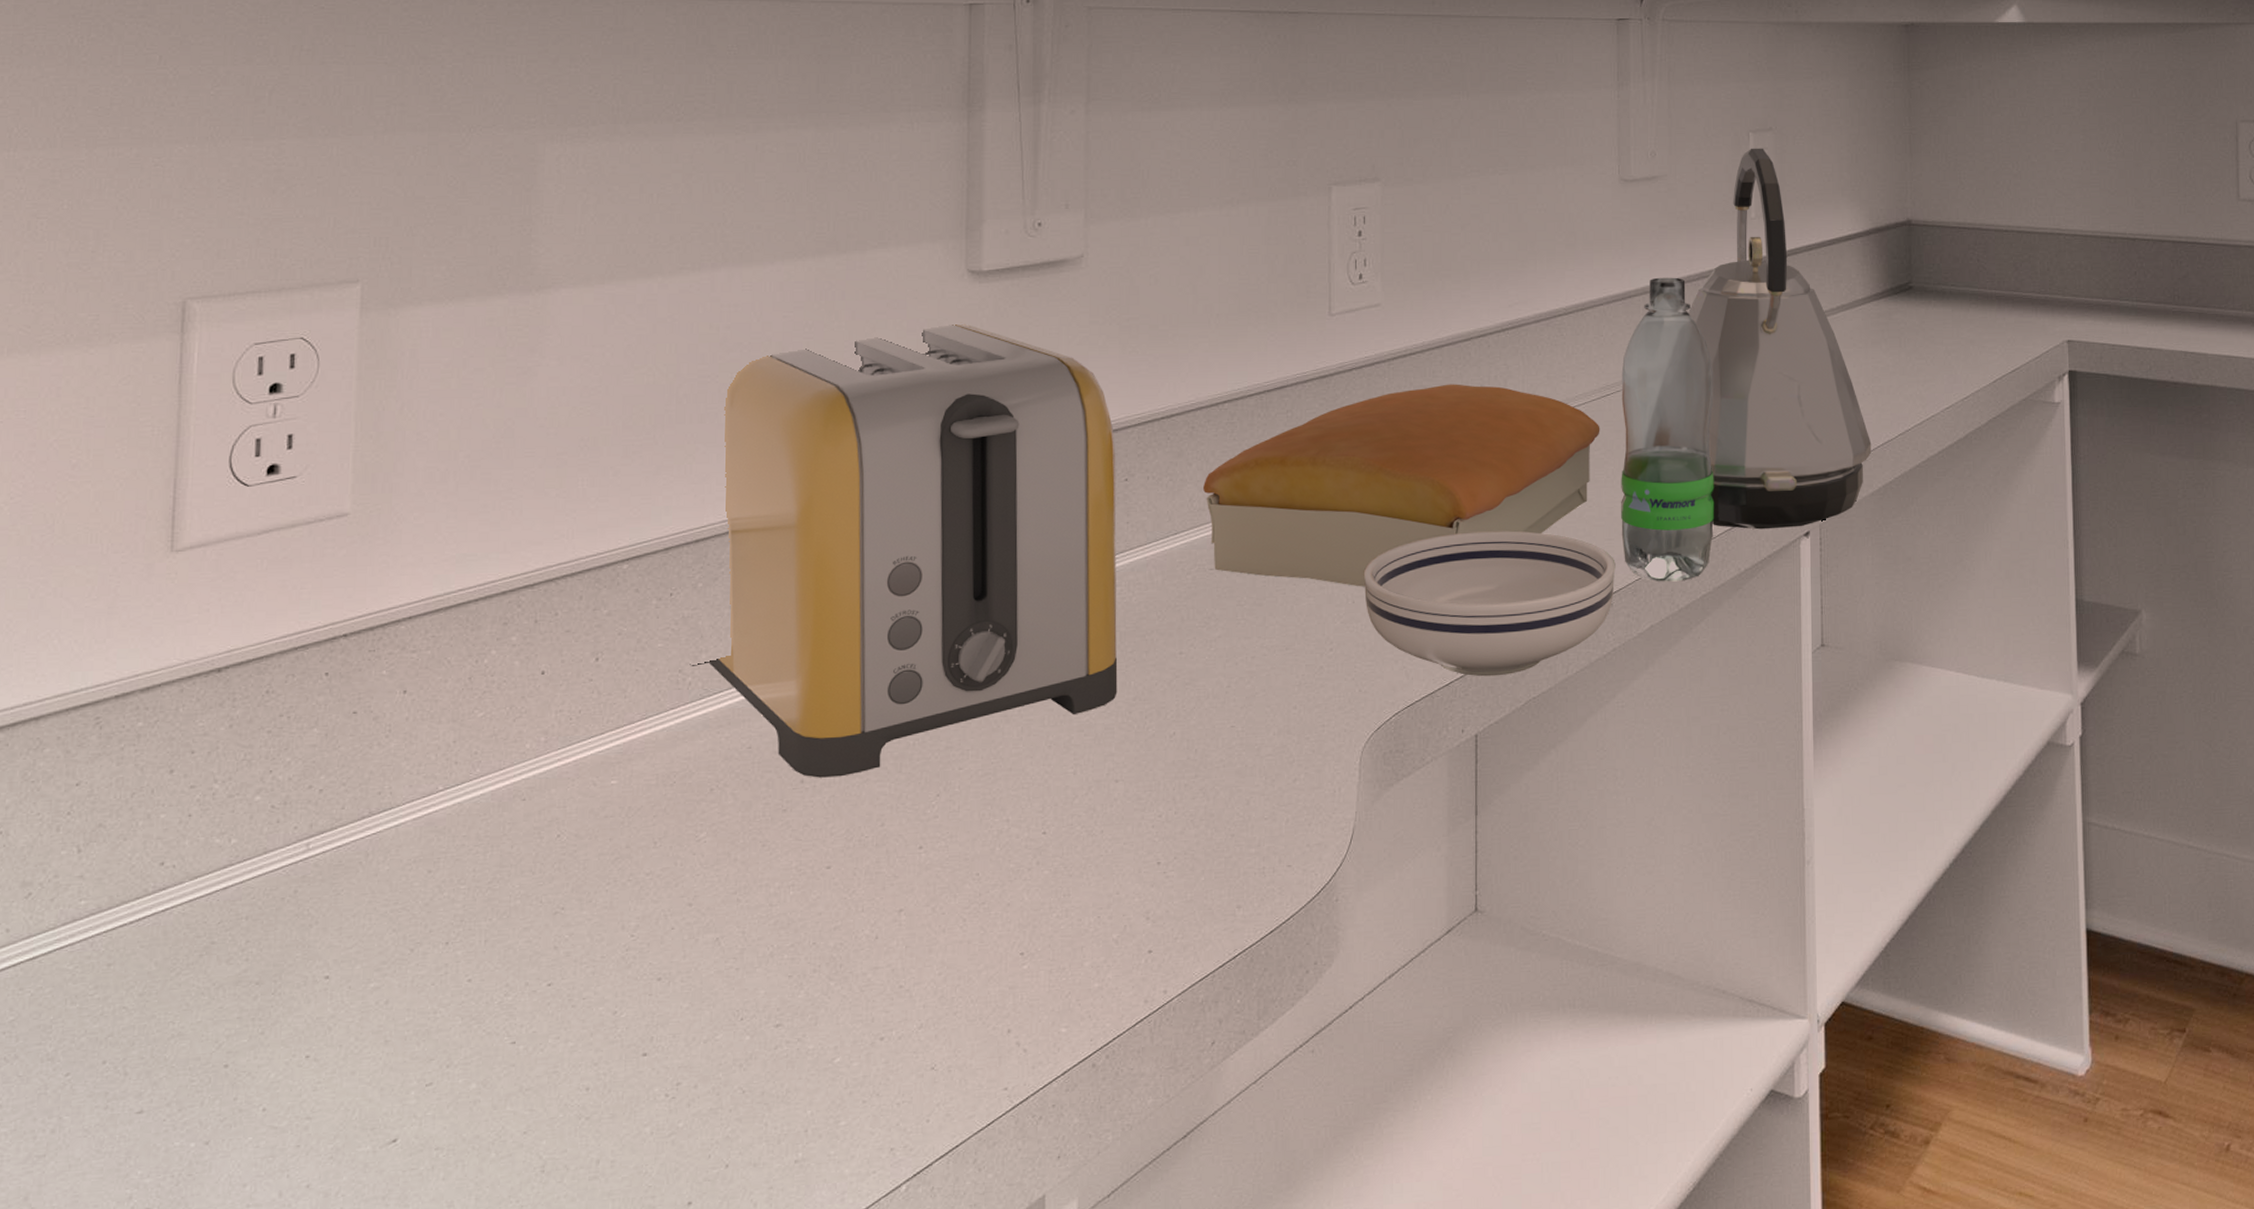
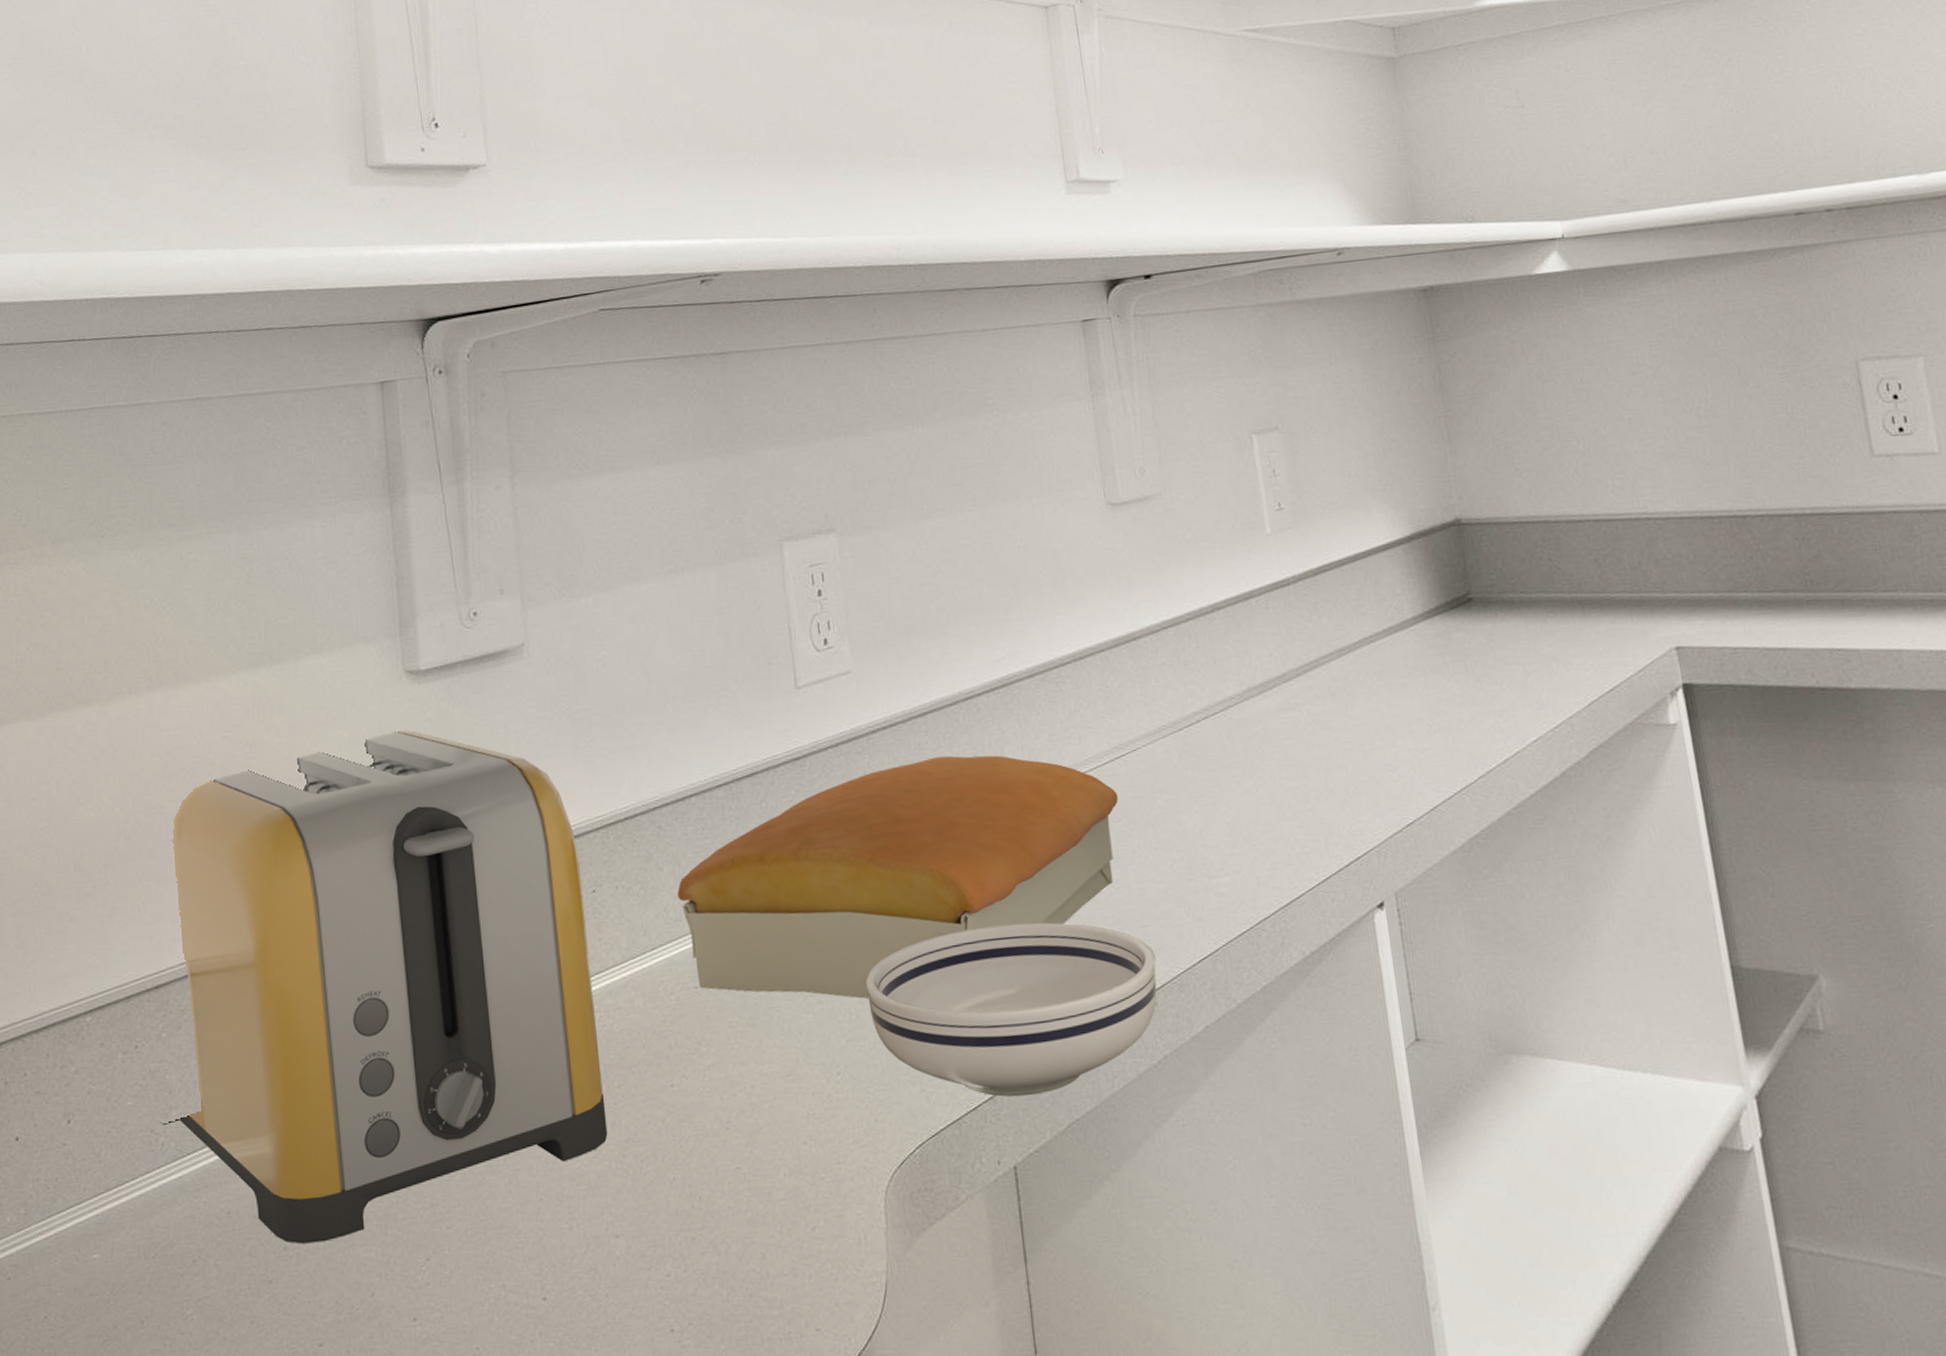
bottle: present [1621,277,1715,582] -> none [1134,611,1268,973]
kettle: present [1688,148,1872,530] -> none [1205,451,1448,904]

